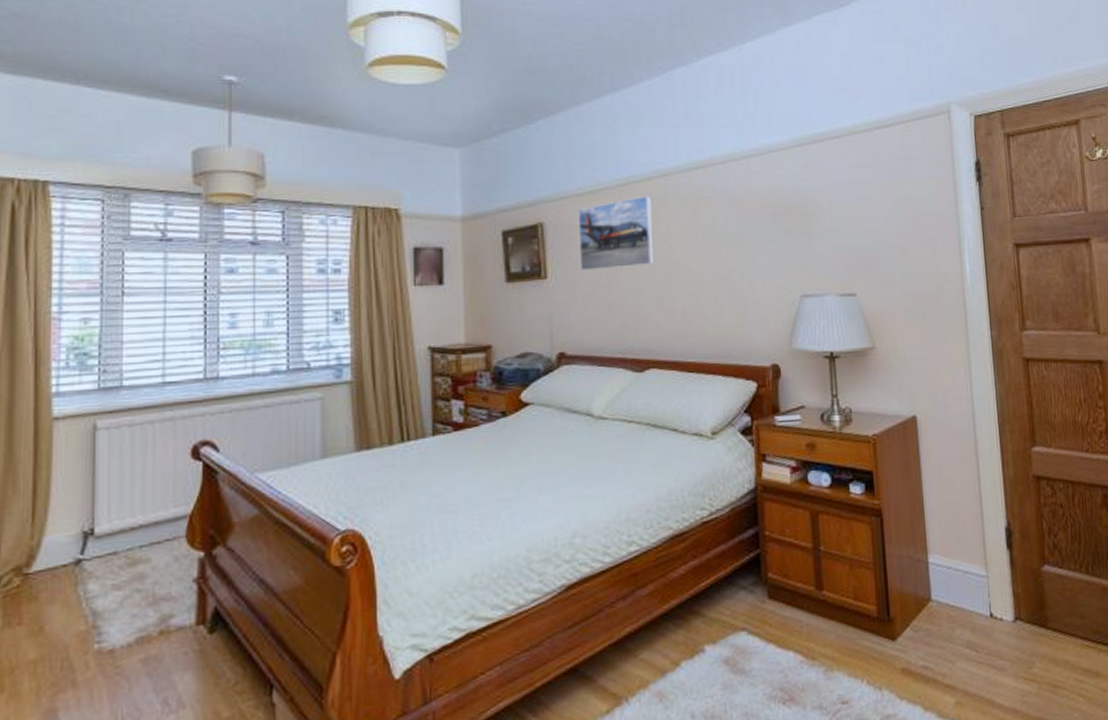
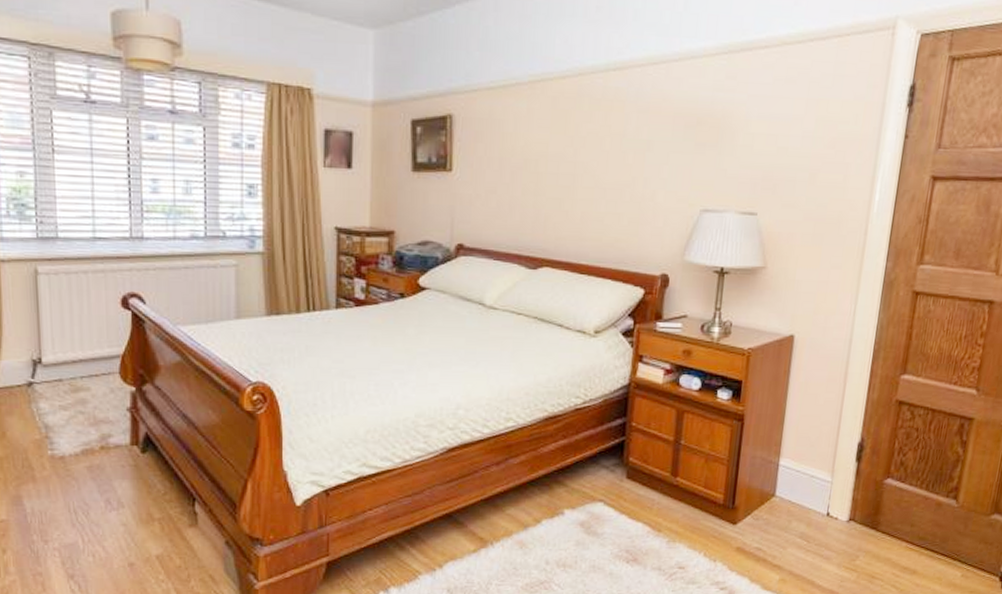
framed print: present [577,195,655,270] -> none [485,94,563,167]

